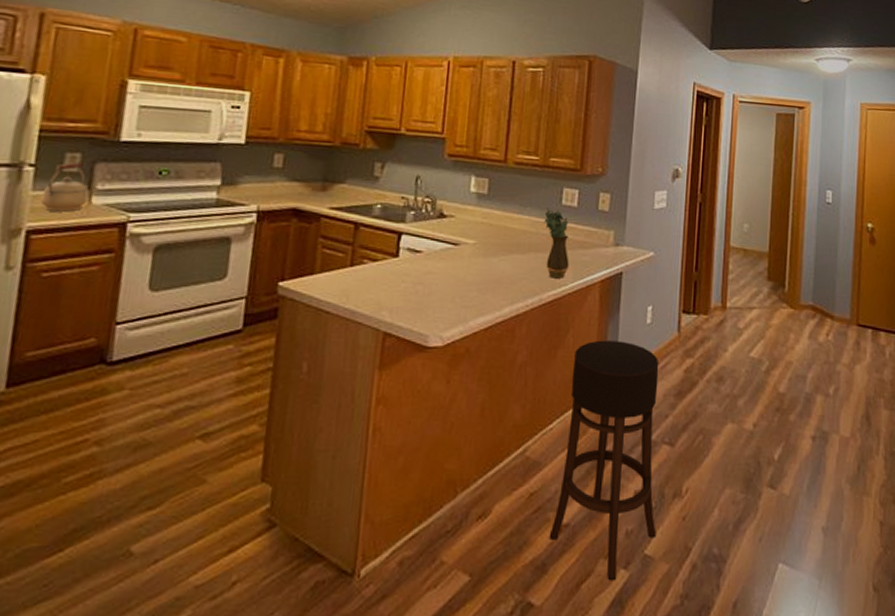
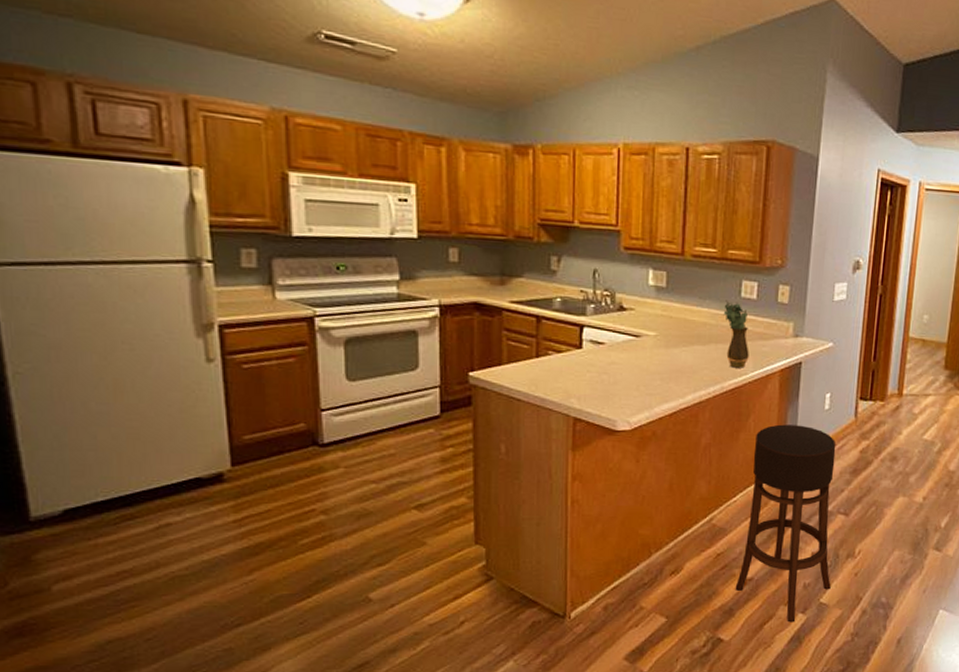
kettle: present [40,162,90,212] -> none [225,258,272,307]

